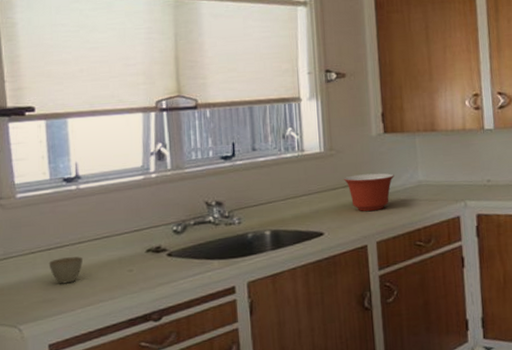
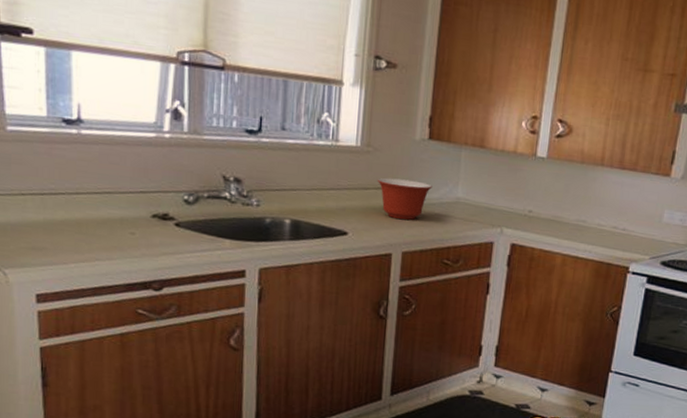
cup: present [48,256,84,284] -> none [40,205,81,235]

